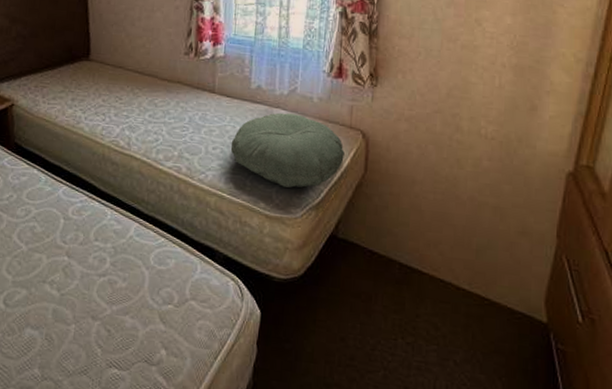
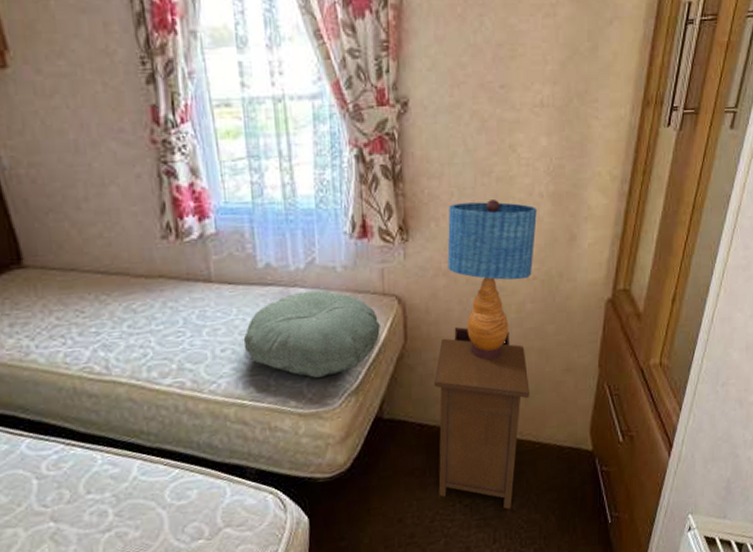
nightstand: none [382,168,482,361] -> present [434,326,530,510]
table lamp: none [410,61,499,207] -> present [447,200,537,361]

